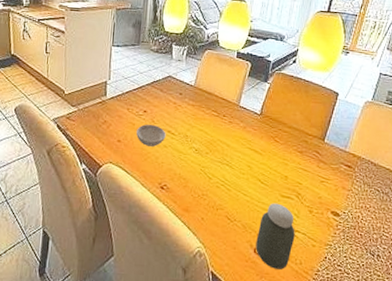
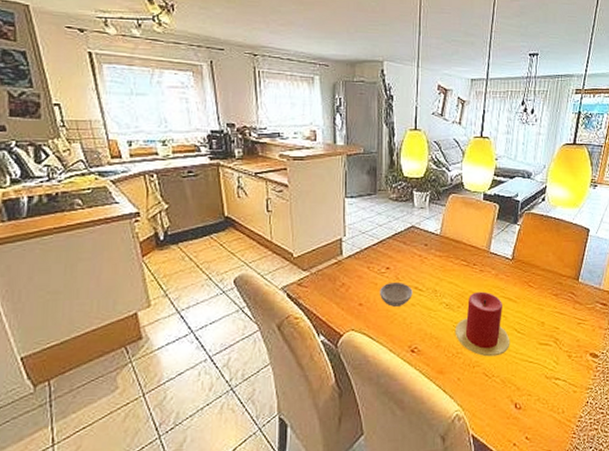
candle: none [201,141,254,203] -> present [454,291,511,357]
jar: present [256,203,295,270] -> none [516,352,556,422]

